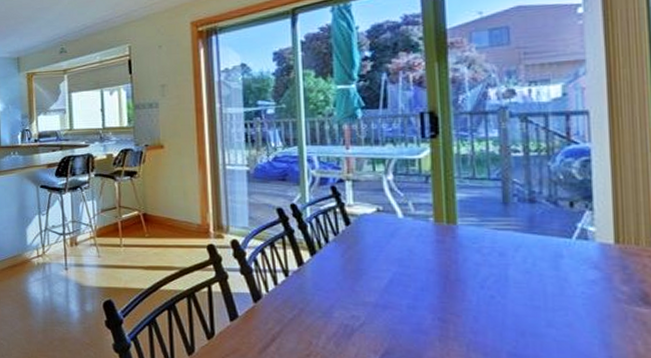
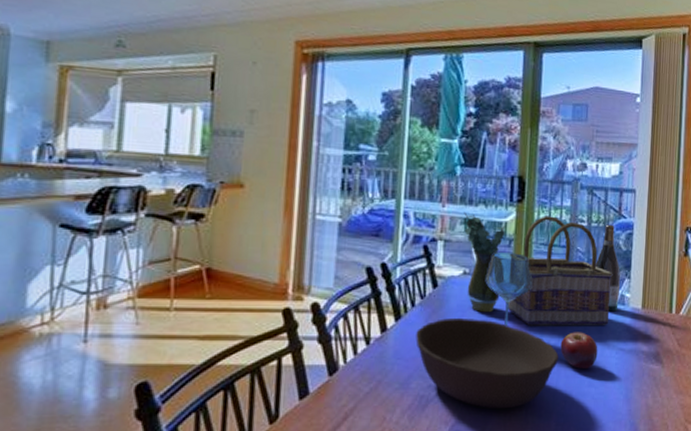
bowl: none [333,252,502,344] -> present [416,317,559,409]
vase: none [370,152,421,249] -> present [463,211,505,313]
wine glass: none [403,188,460,261] -> present [486,251,533,326]
basket: none [432,149,568,263] -> present [508,216,613,326]
fruit: none [503,268,556,308] -> present [560,332,598,369]
wine bottle: none [541,152,579,247] -> present [595,224,620,312]

